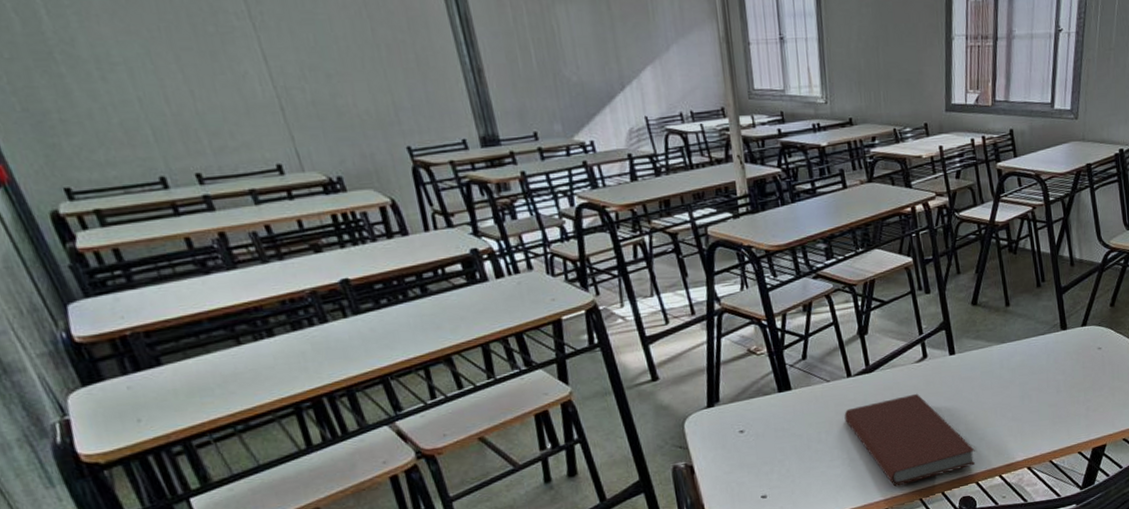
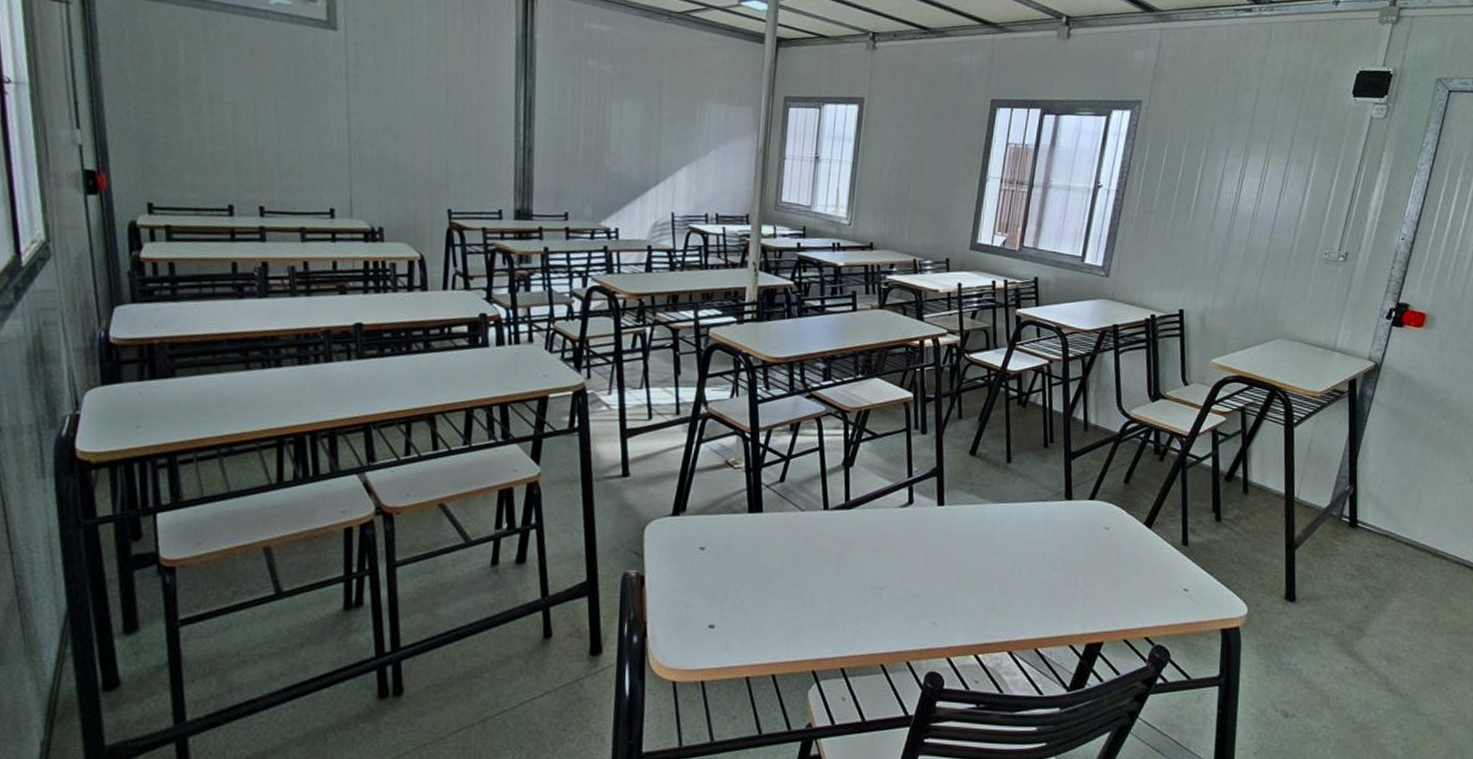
book: present [844,393,975,487] -> none [813,541,951,645]

